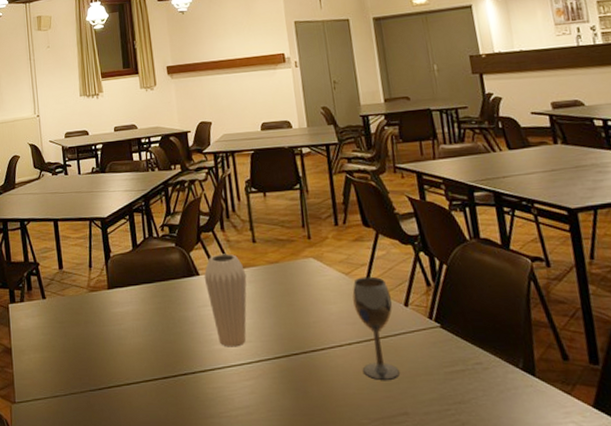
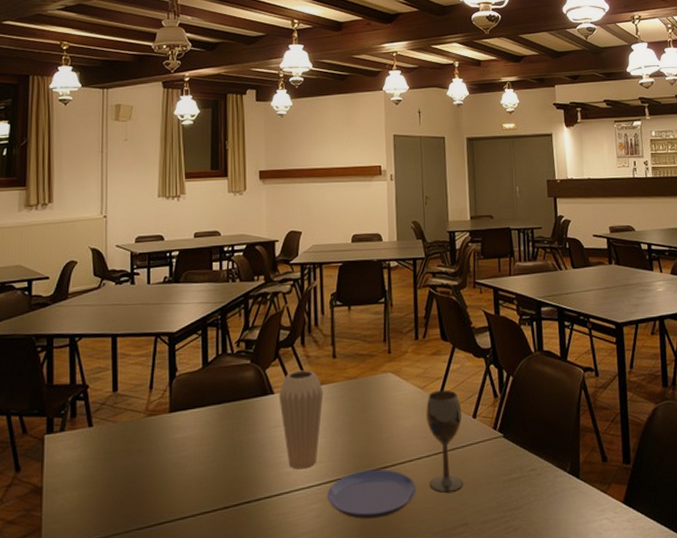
plate: none [258,352,350,400] -> present [327,469,416,519]

